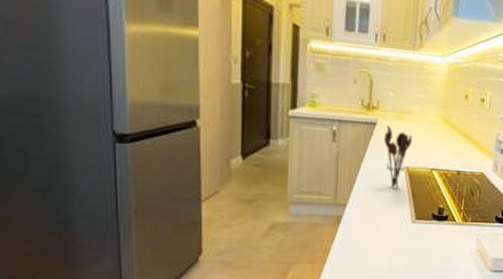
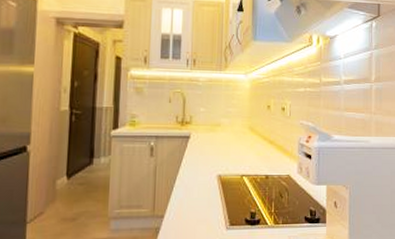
utensil holder: present [383,125,412,188] -> none [196,137,223,196]

